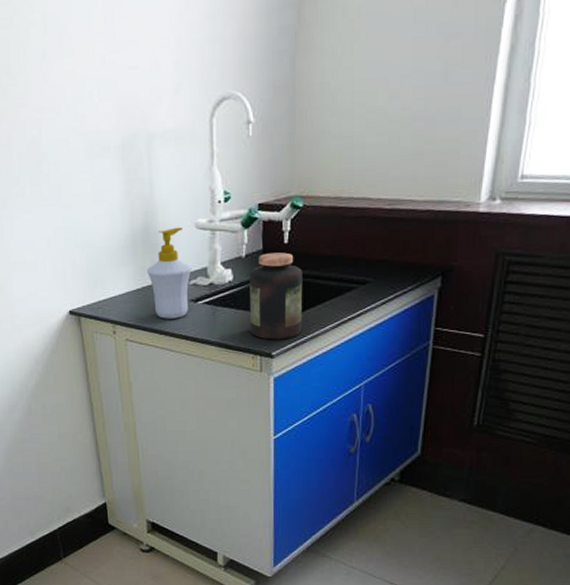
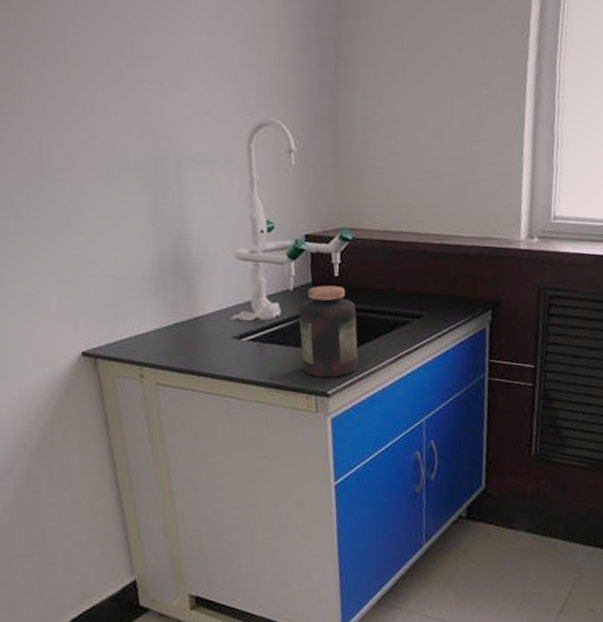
soap bottle: present [147,227,192,319] -> none [180,257,234,359]

